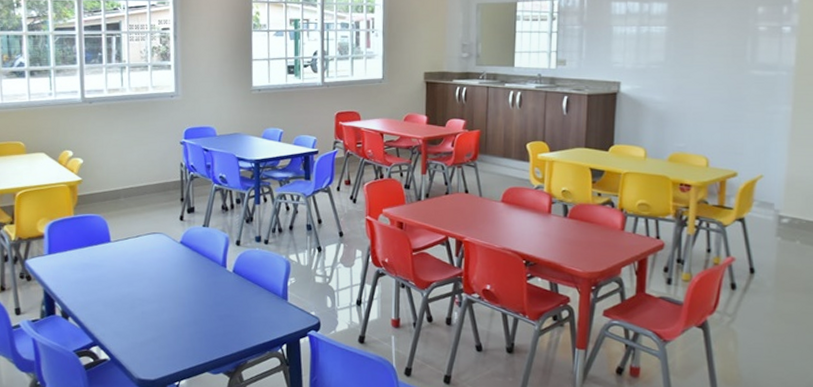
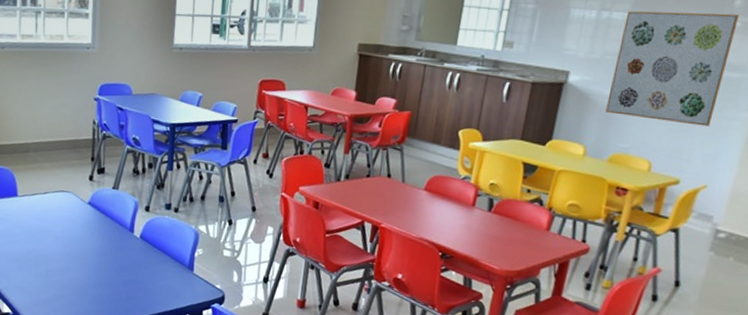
wall art: none [659,20,764,121] -> present [605,11,739,127]

